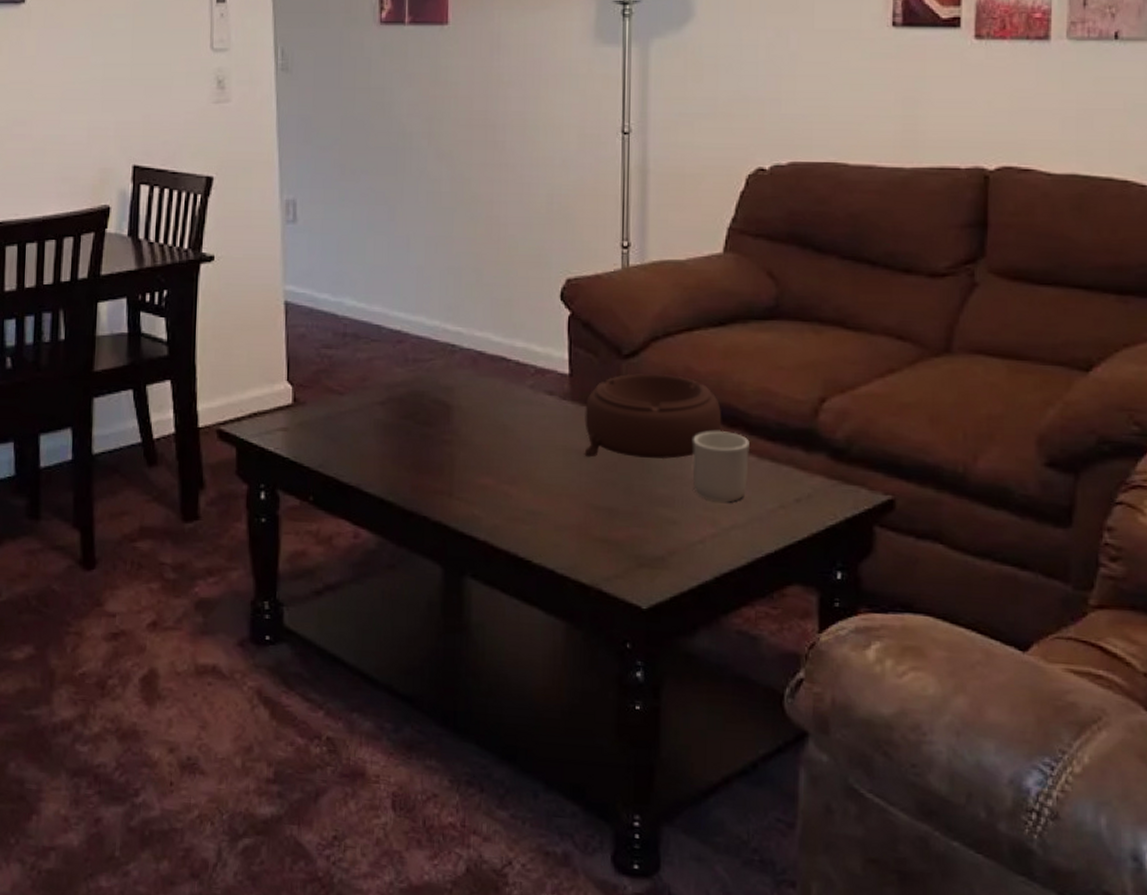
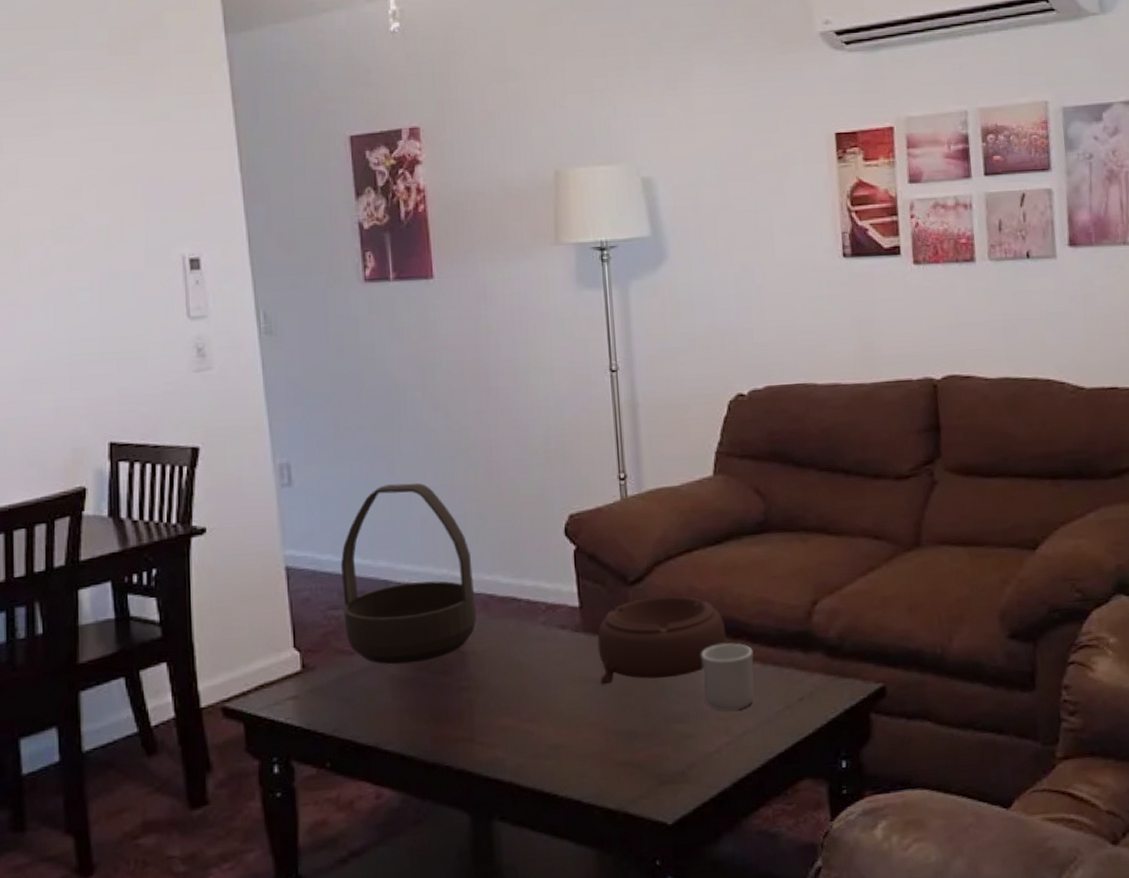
basket: none [336,230,465,411] -> present [340,482,476,665]

